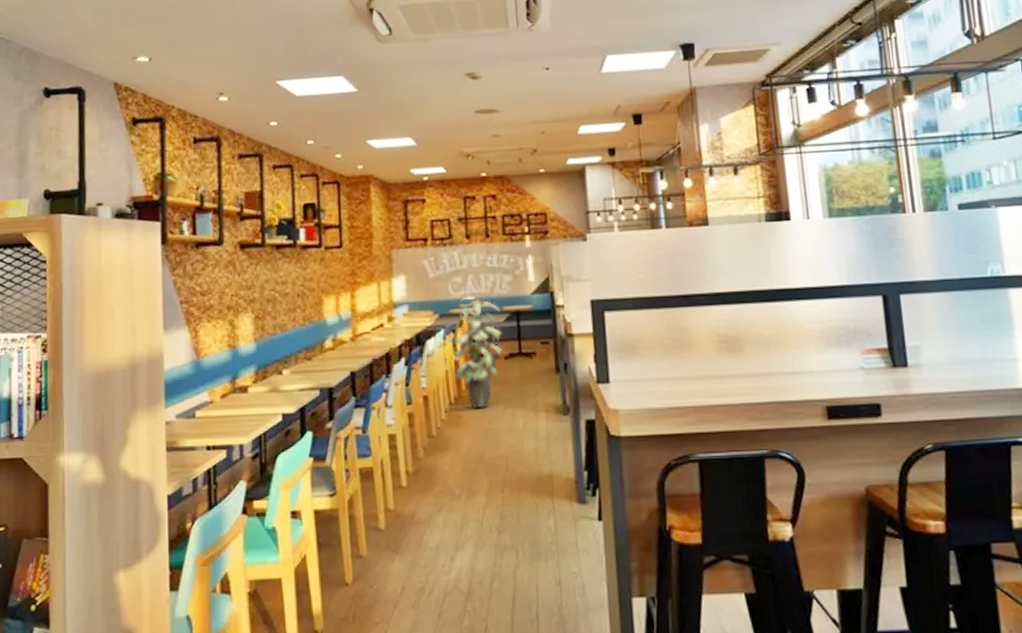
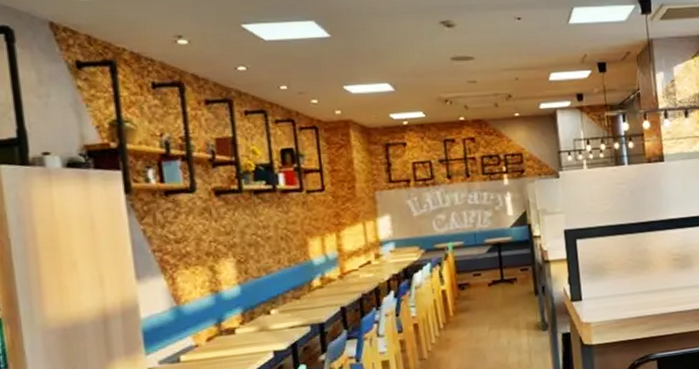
indoor plant: present [448,295,504,409] -> none [435,231,487,332]

